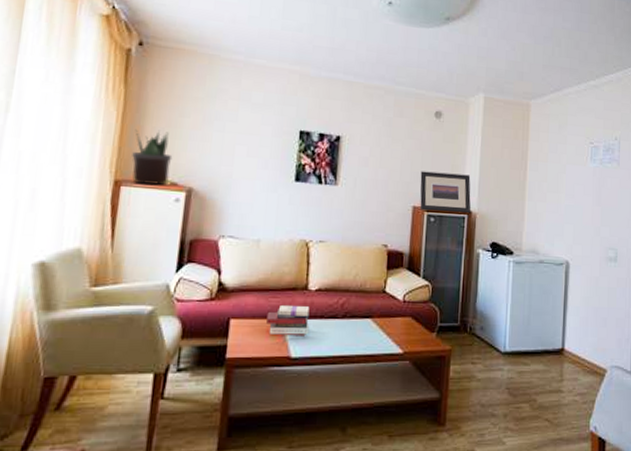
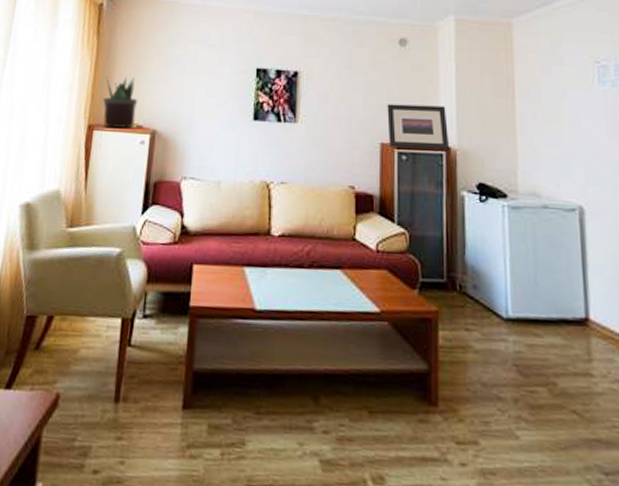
books: present [266,304,310,337] -> none [229,250,274,287]

